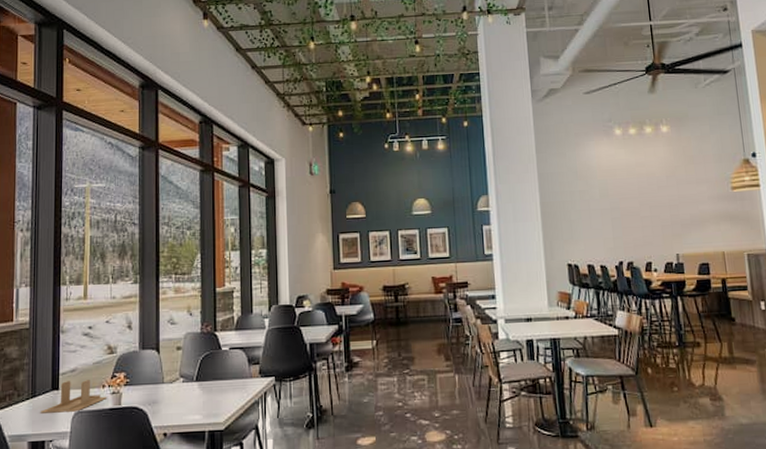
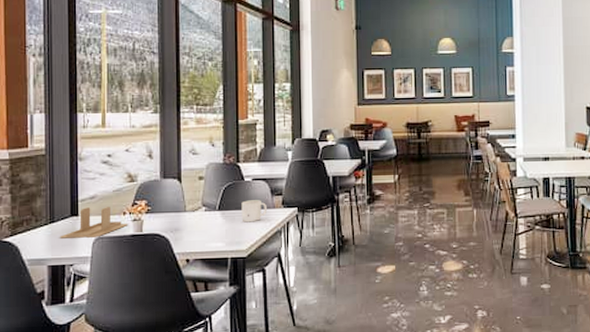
mug: none [219,369,245,394] -> present [241,200,268,223]

